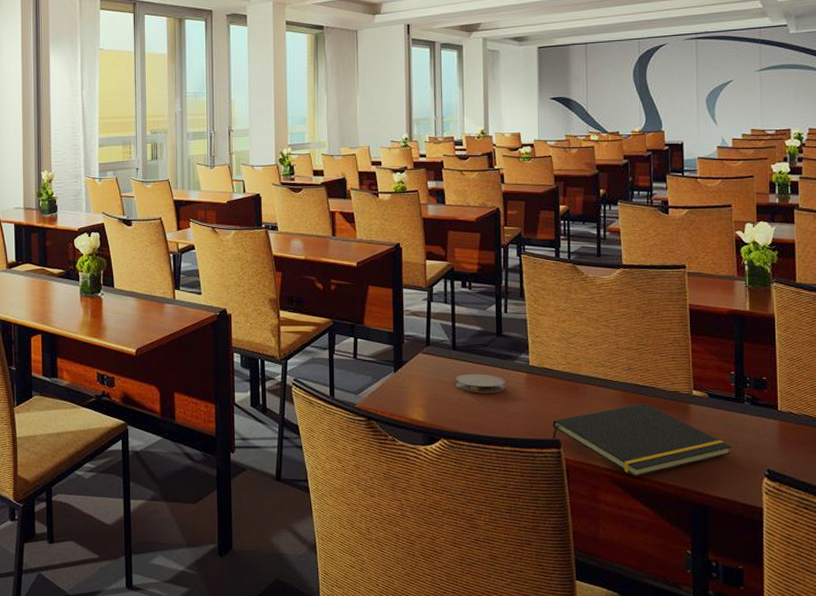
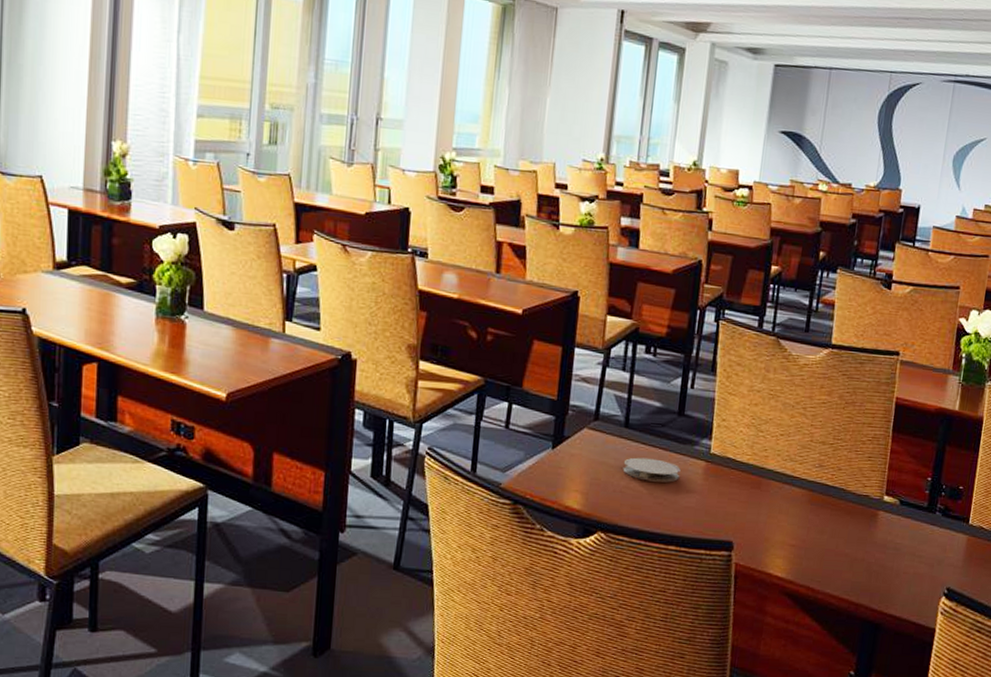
notepad: present [552,403,732,478] -> none [724,506,915,589]

